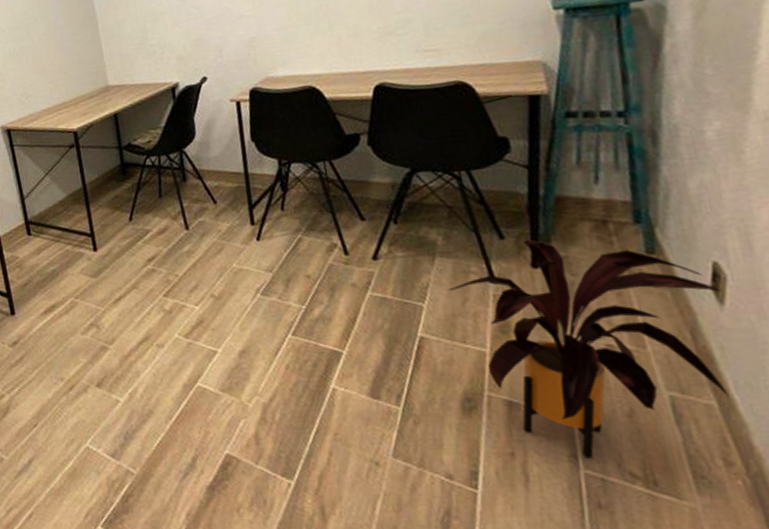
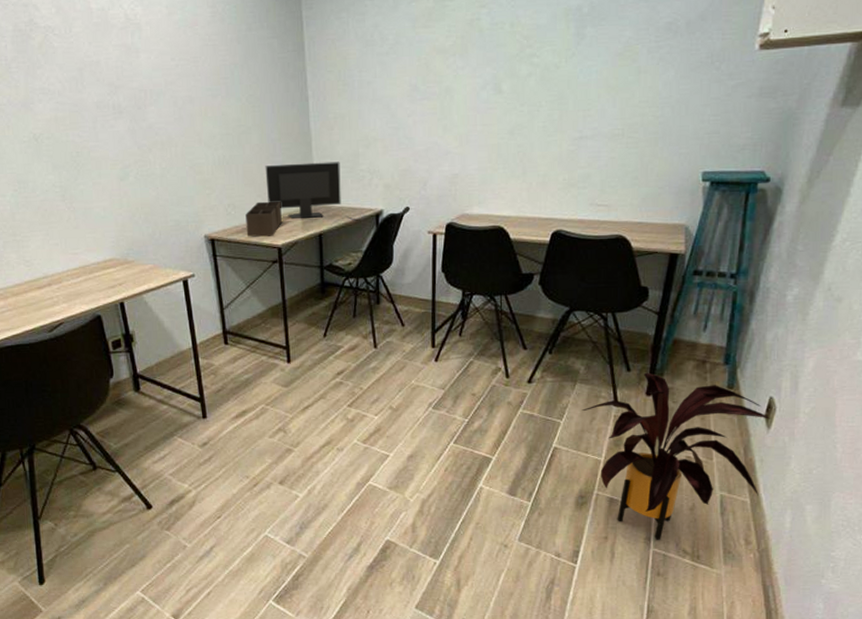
desk organizer: none [39,86,75,124] -> present [245,201,282,237]
computer monitor: none [54,39,134,103] -> present [265,161,341,220]

